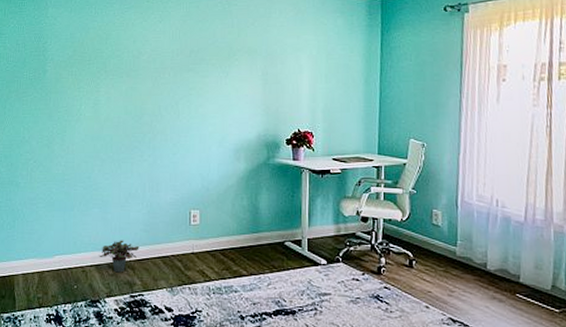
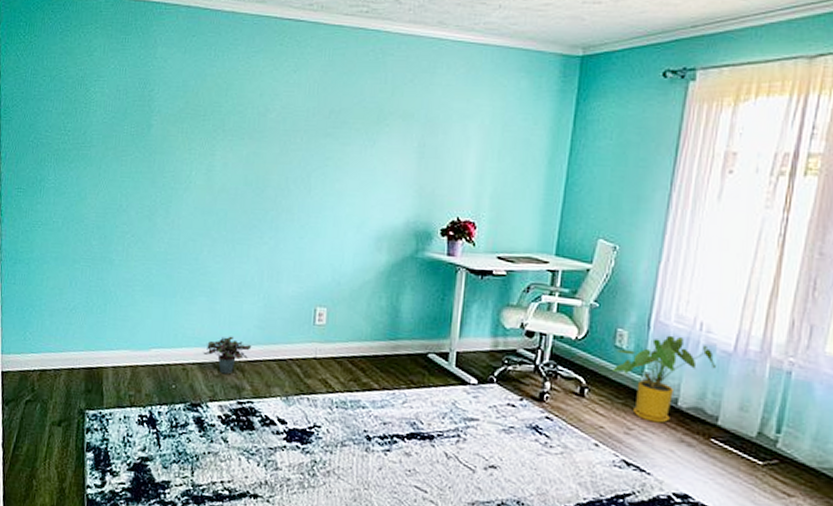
house plant: none [433,212,512,285] -> present [613,335,716,423]

